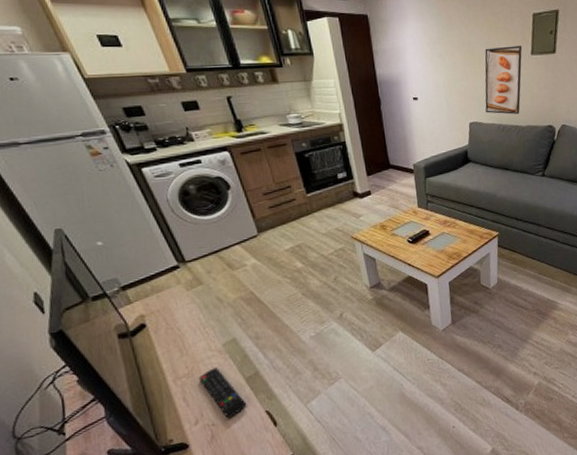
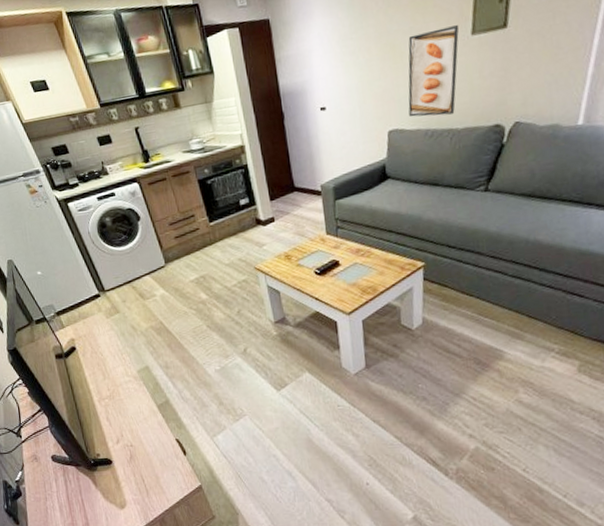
remote control: present [199,367,247,419] -> none [119,392,159,442]

